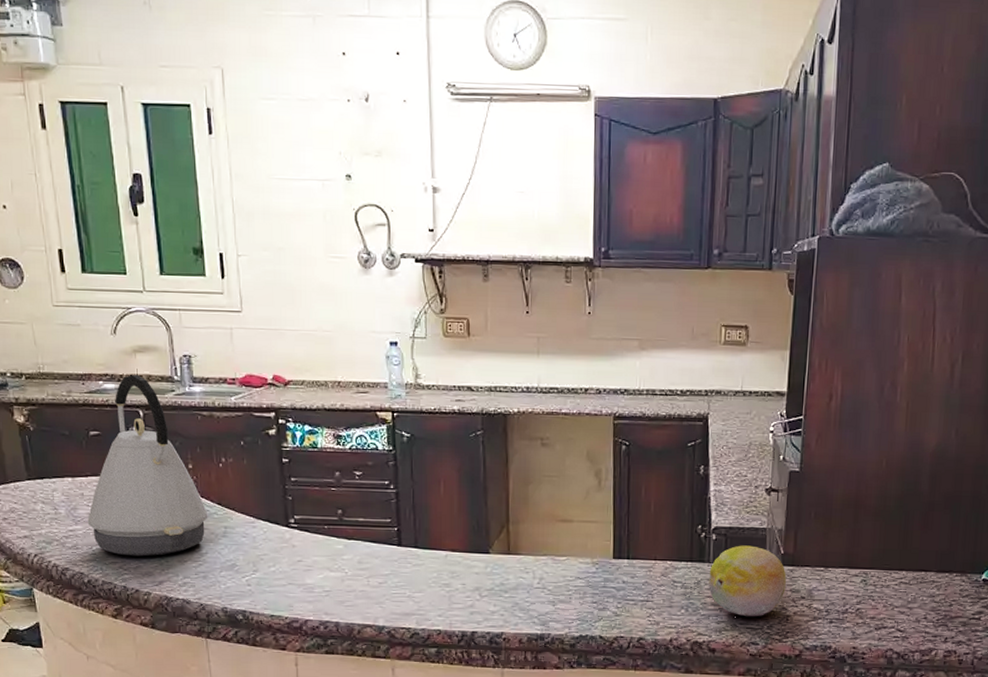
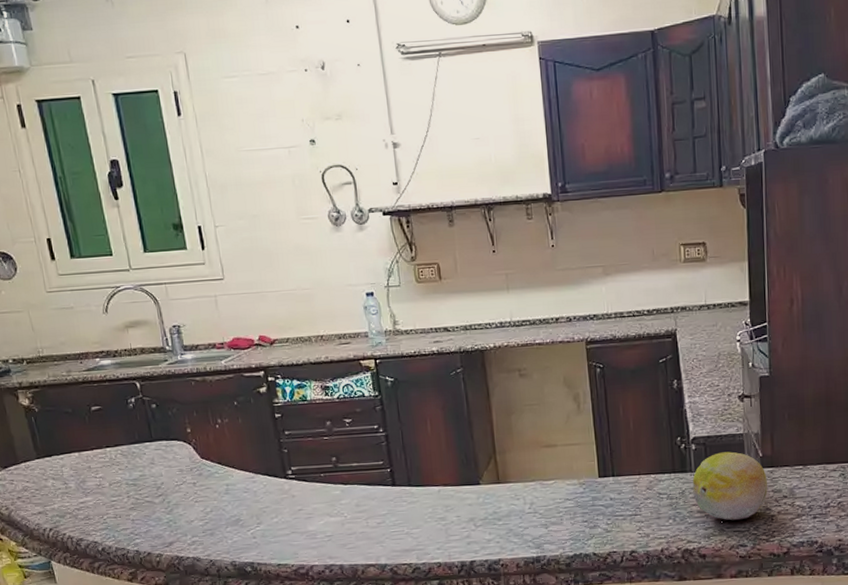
kettle: present [87,375,208,557] -> none [96,349,210,521]

